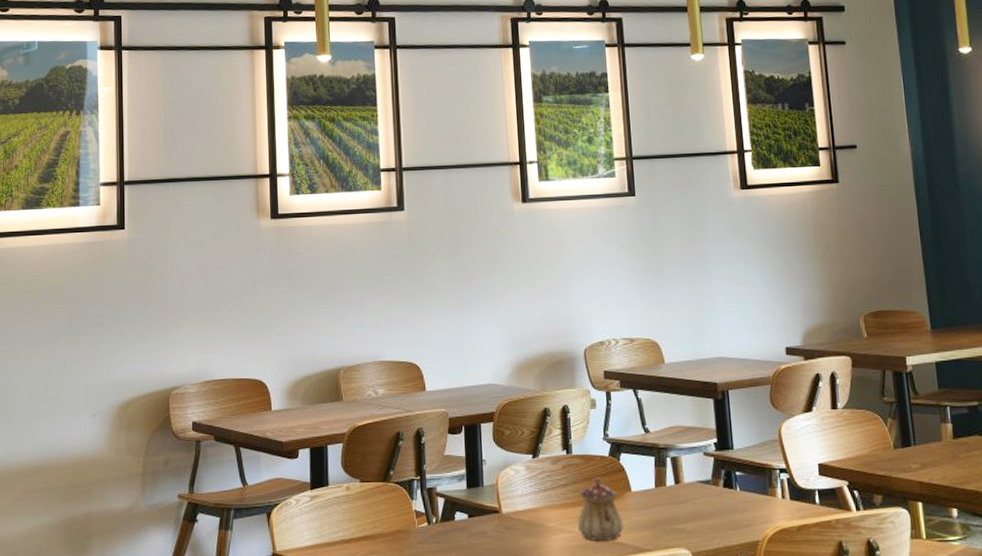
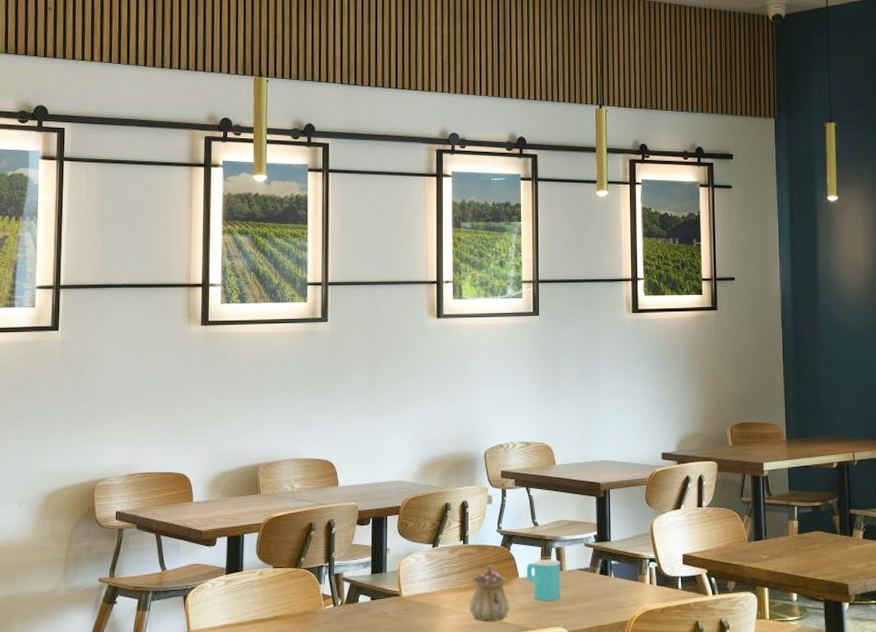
cup: none [639,471,681,518] -> present [527,559,561,601]

